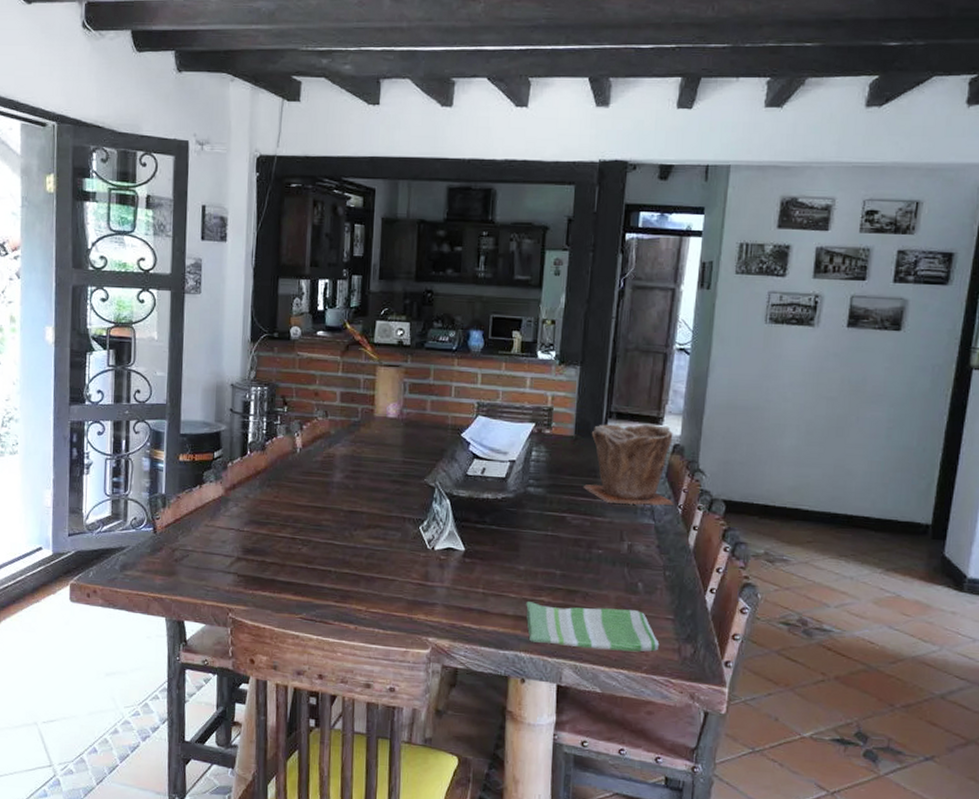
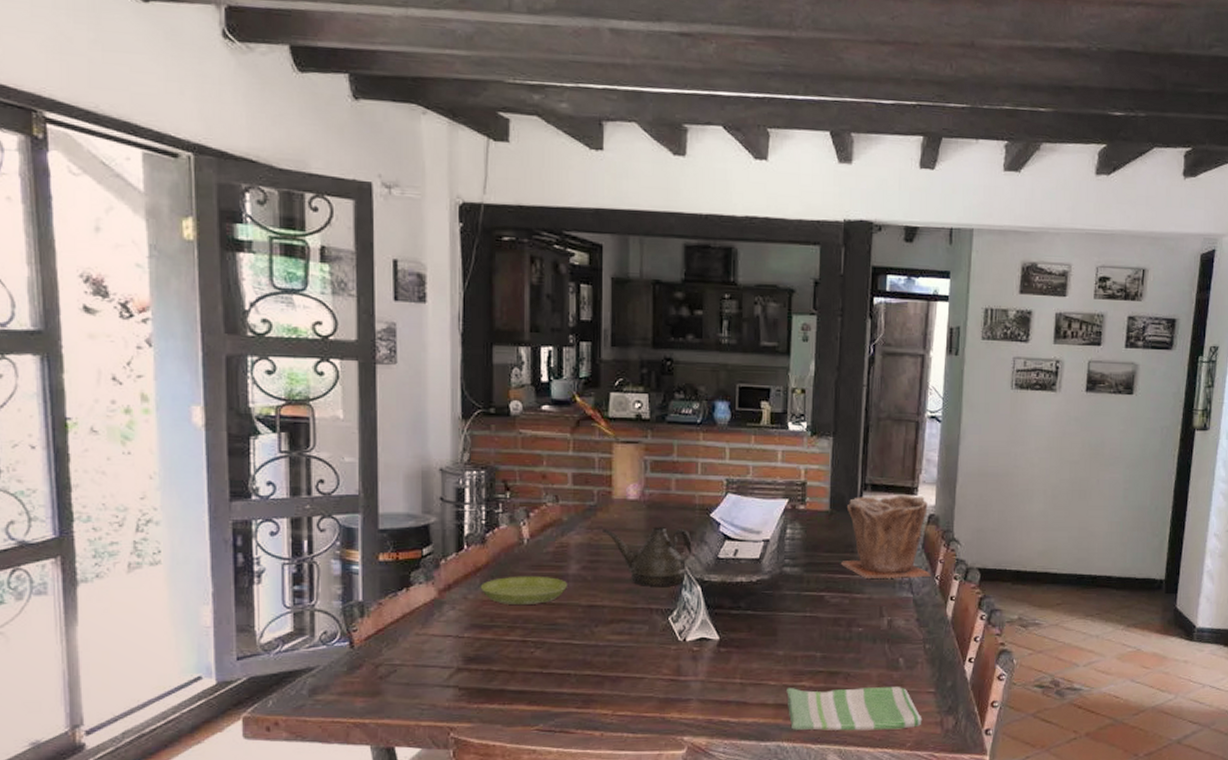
saucer: none [259,480,332,507] -> present [480,575,567,604]
teapot: none [364,442,444,498] -> present [603,527,692,586]

